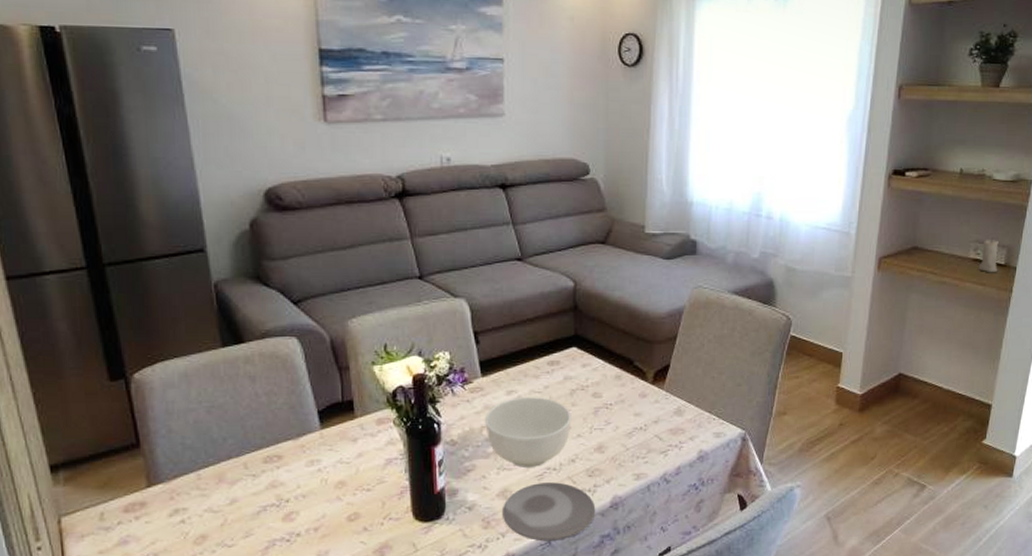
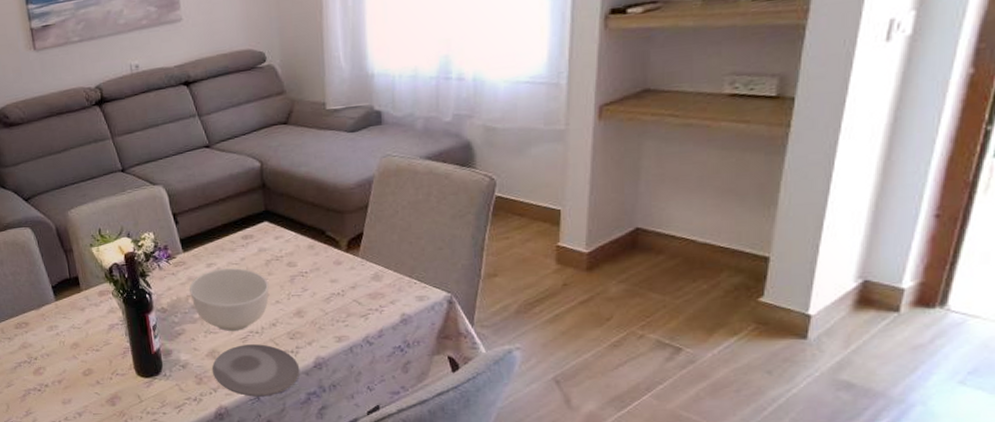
candle: present [978,239,999,273] -> none [738,68,767,108]

